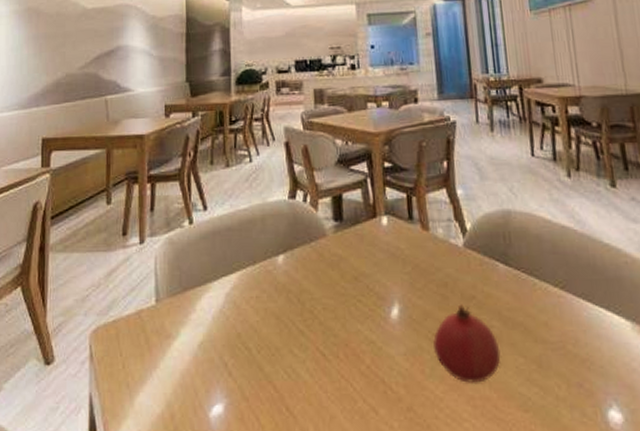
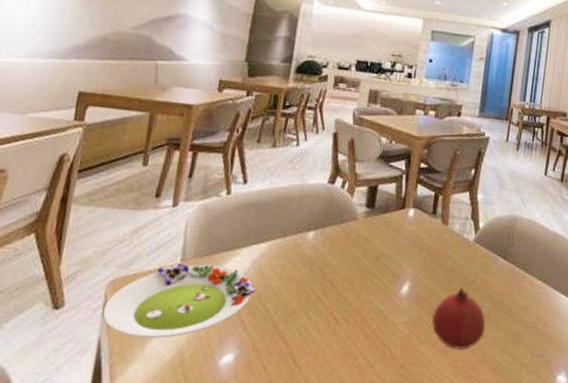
salad plate: none [90,303,234,391] -> present [102,263,256,339]

